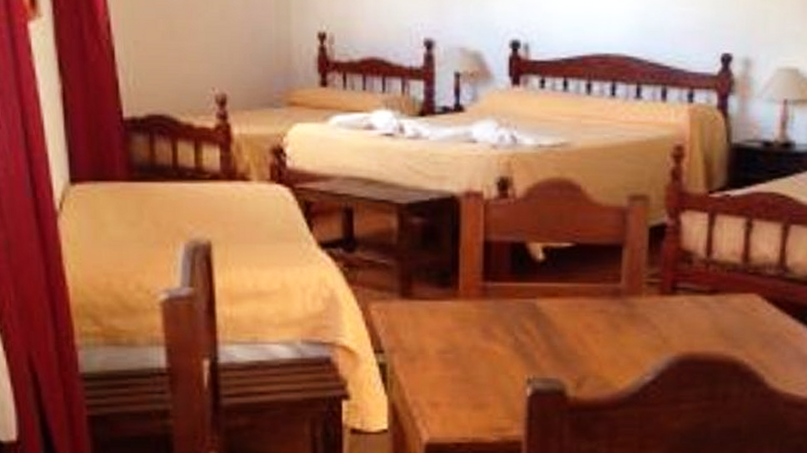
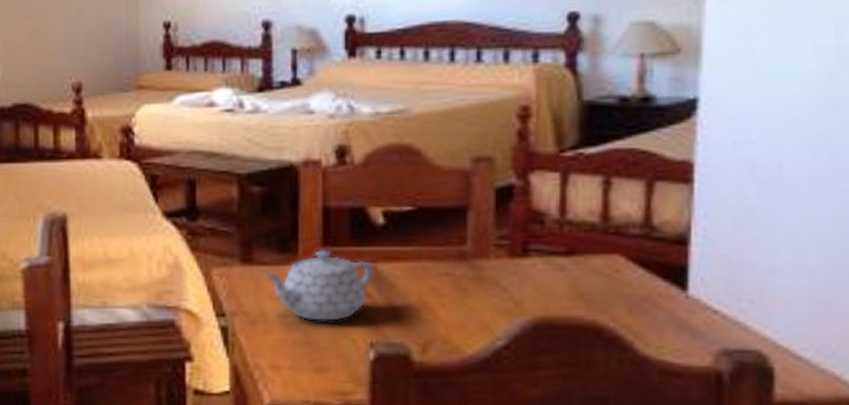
teapot: none [424,284,534,359] -> present [264,249,375,322]

